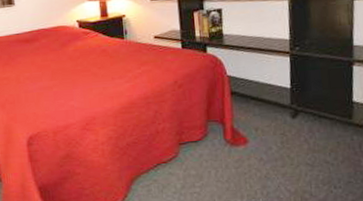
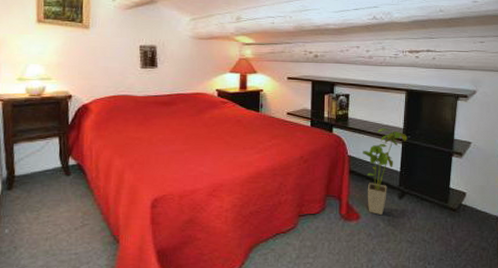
house plant: none [244,41,296,138] -> present [363,128,407,216]

